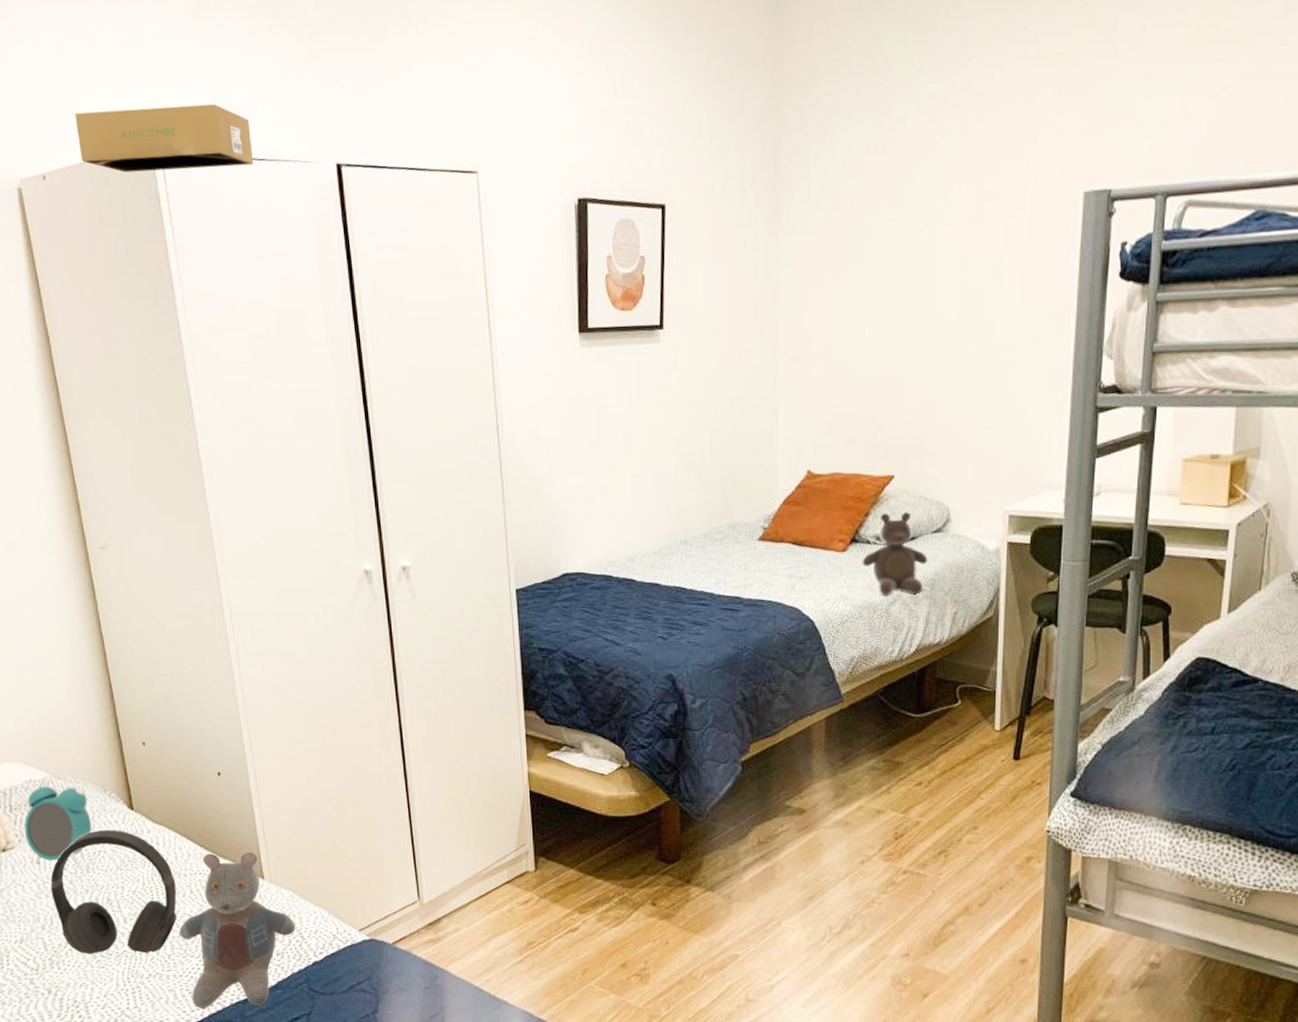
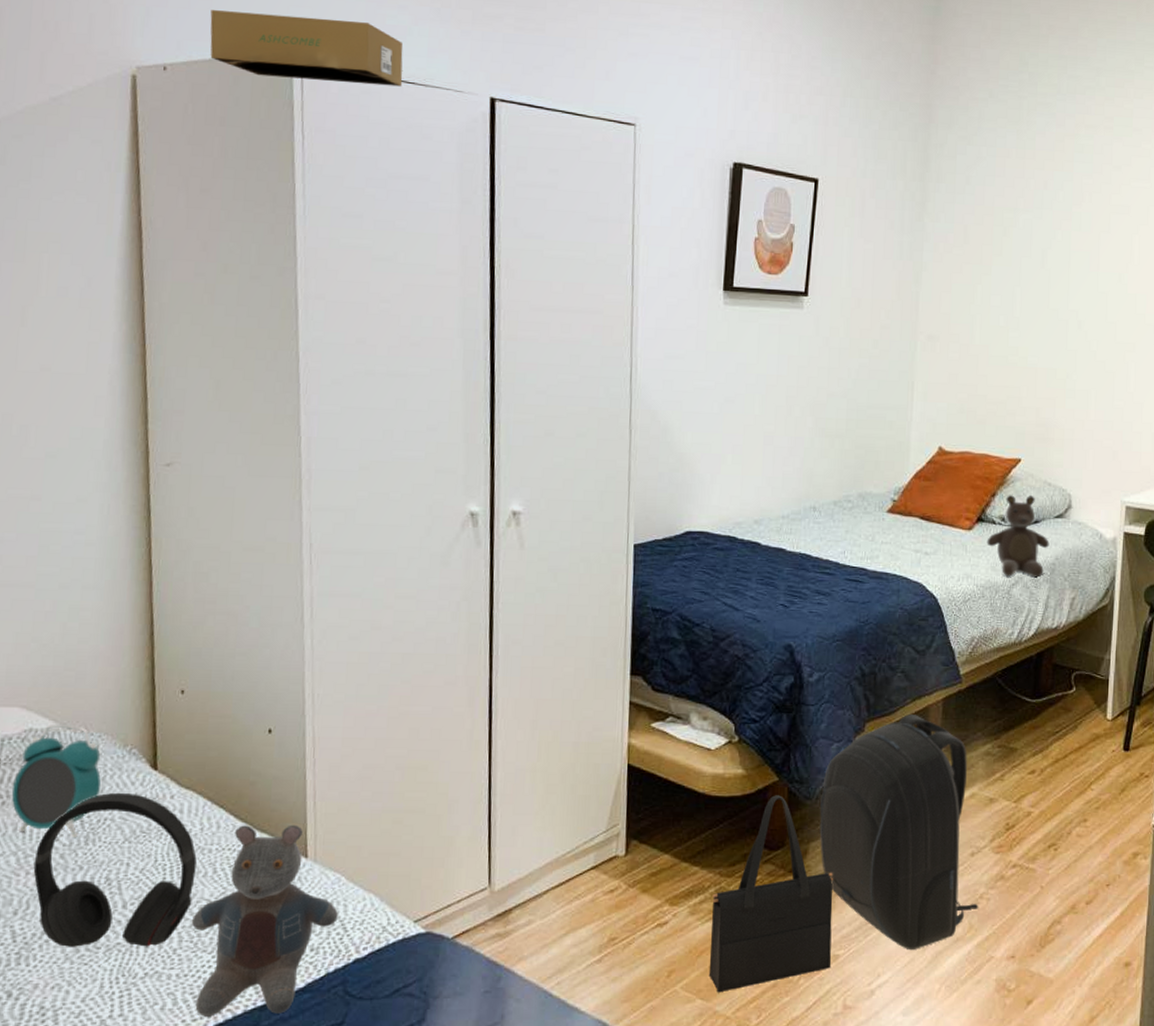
tote bag: none [617,814,732,988] -> present [708,795,834,993]
backpack: none [711,734,871,949] -> present [819,714,979,949]

